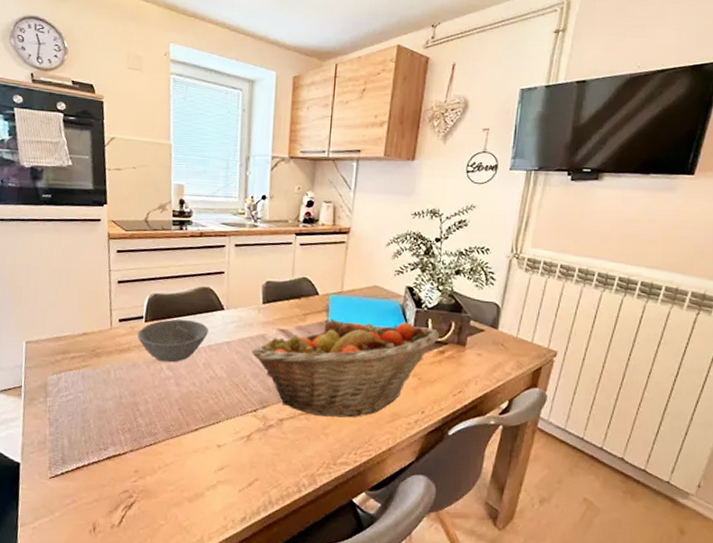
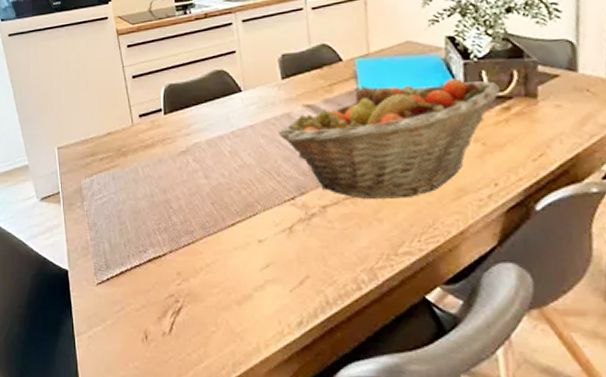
bowl: present [137,319,208,363] -> none [158,106,229,155]

